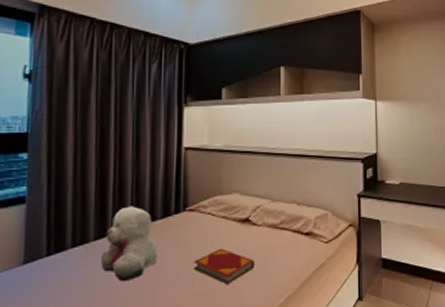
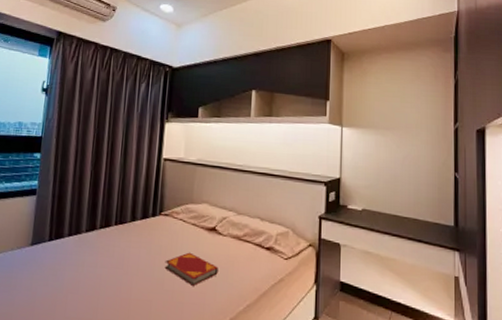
teddy bear: present [101,206,158,281] -> none [90,206,136,271]

